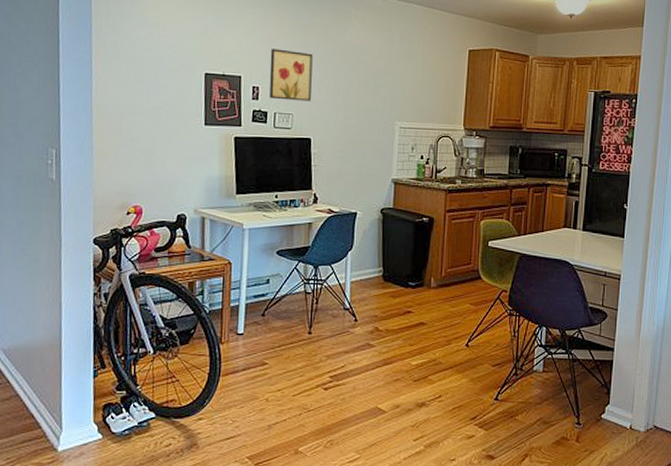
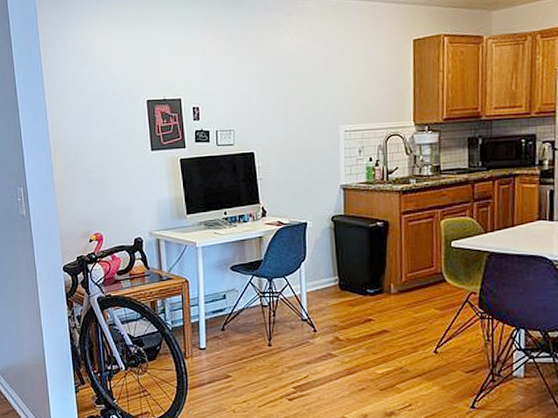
wall art: present [269,48,313,101] -> none [207,66,251,118]

